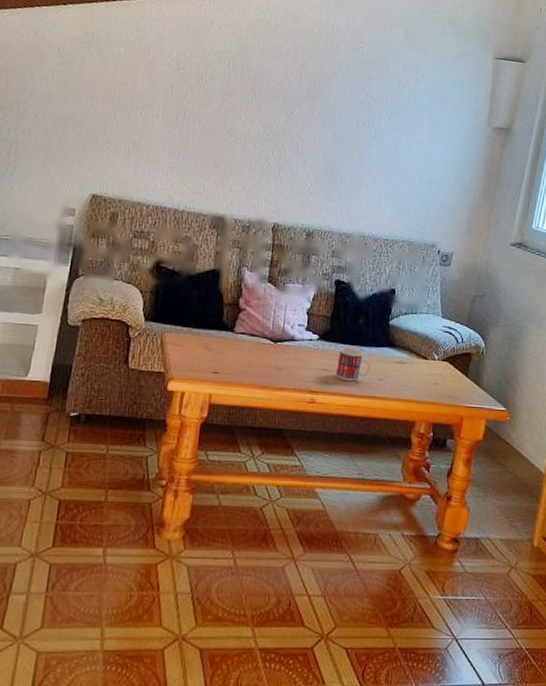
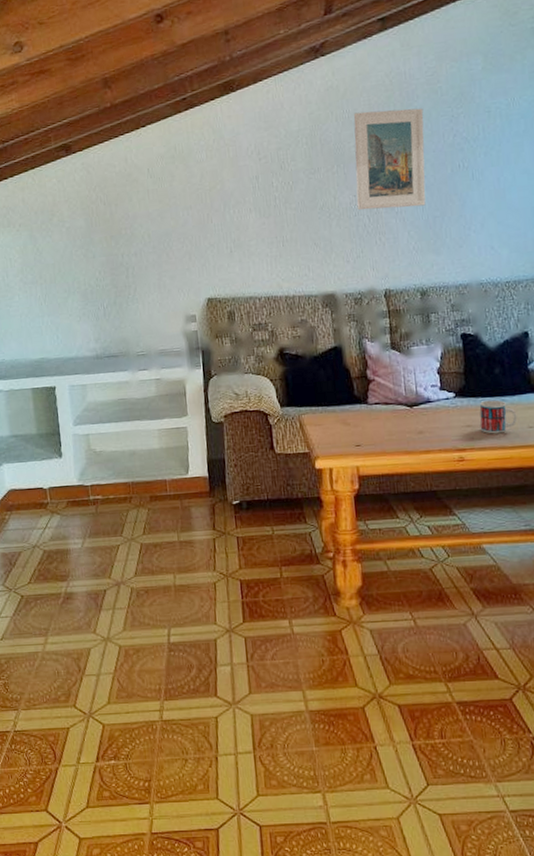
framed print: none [263,49,343,152] -> present [353,108,426,210]

